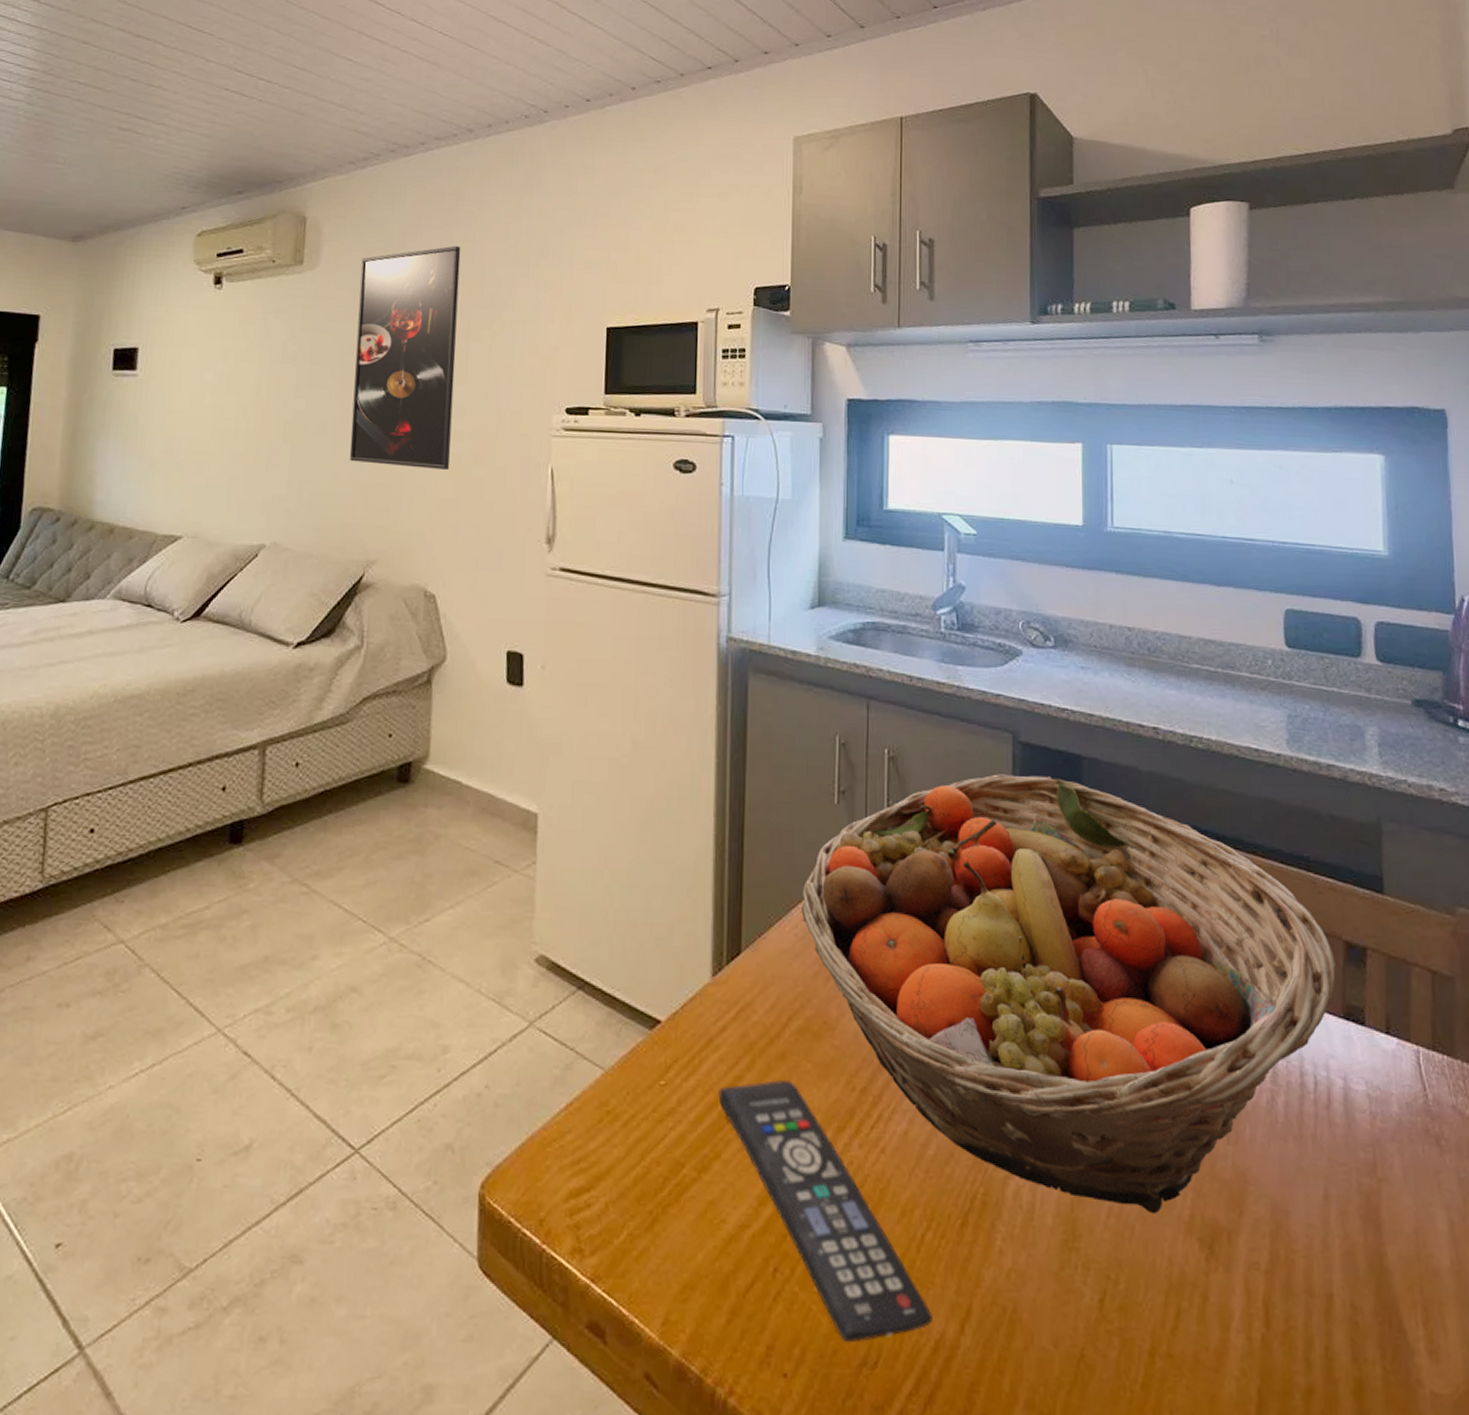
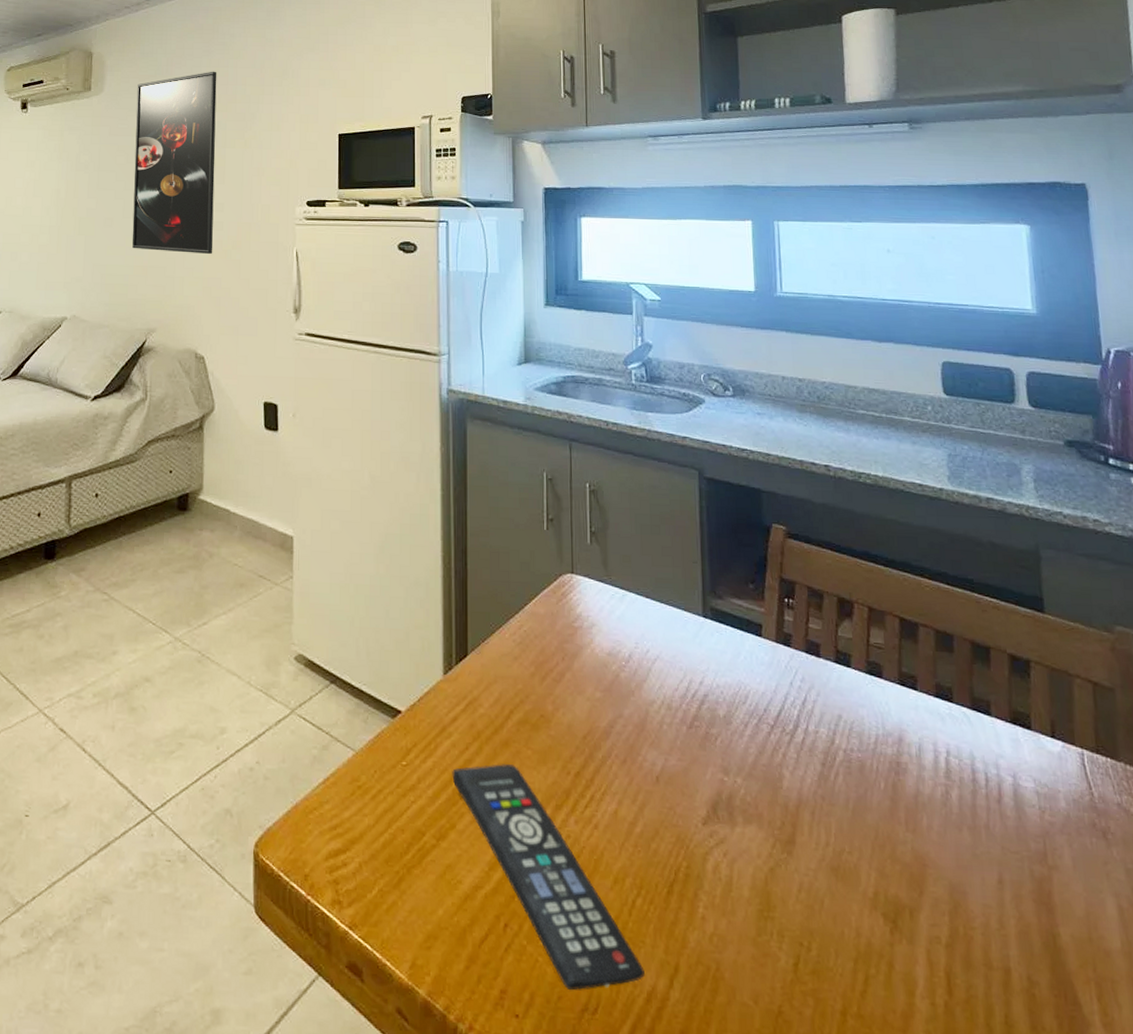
fruit basket: present [801,774,1337,1214] -> none [518,505,1002,891]

